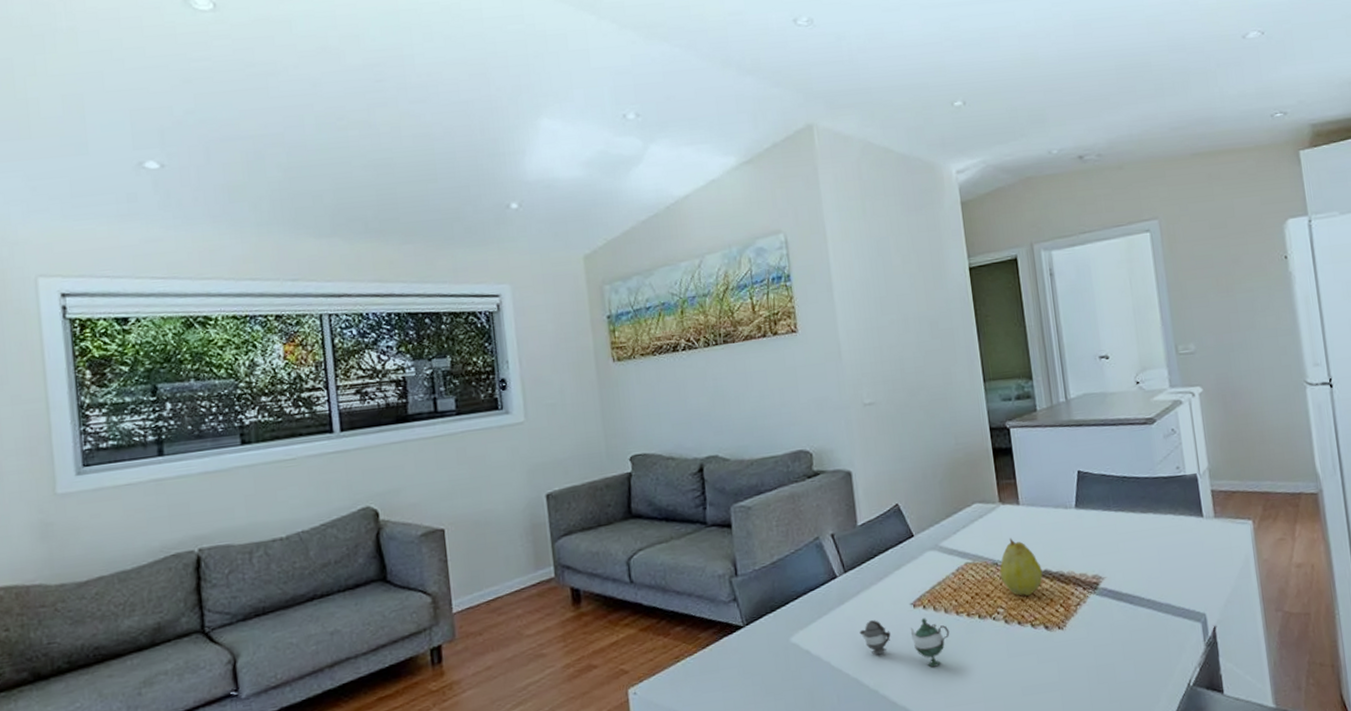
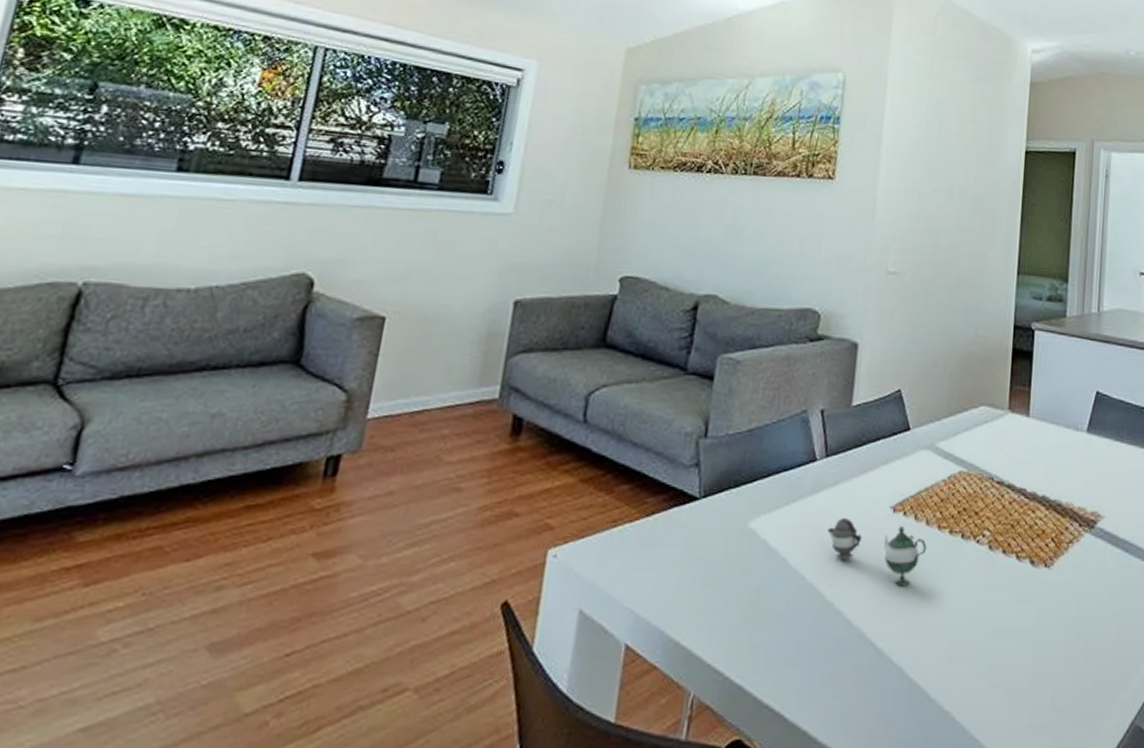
fruit: present [999,538,1043,596] -> none [994,452,1040,522]

